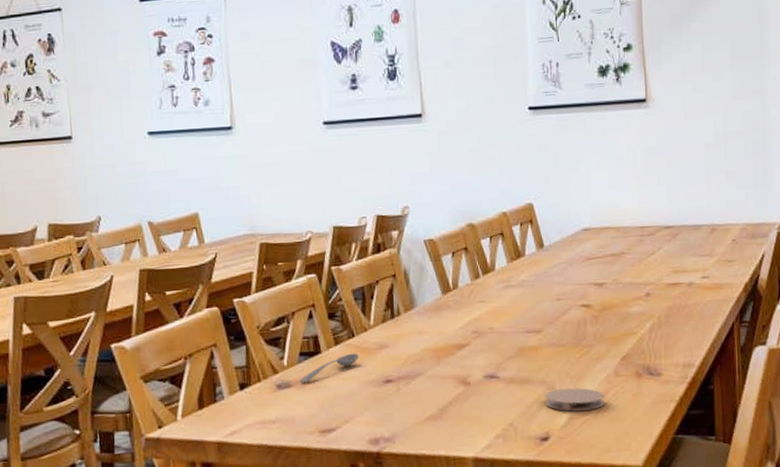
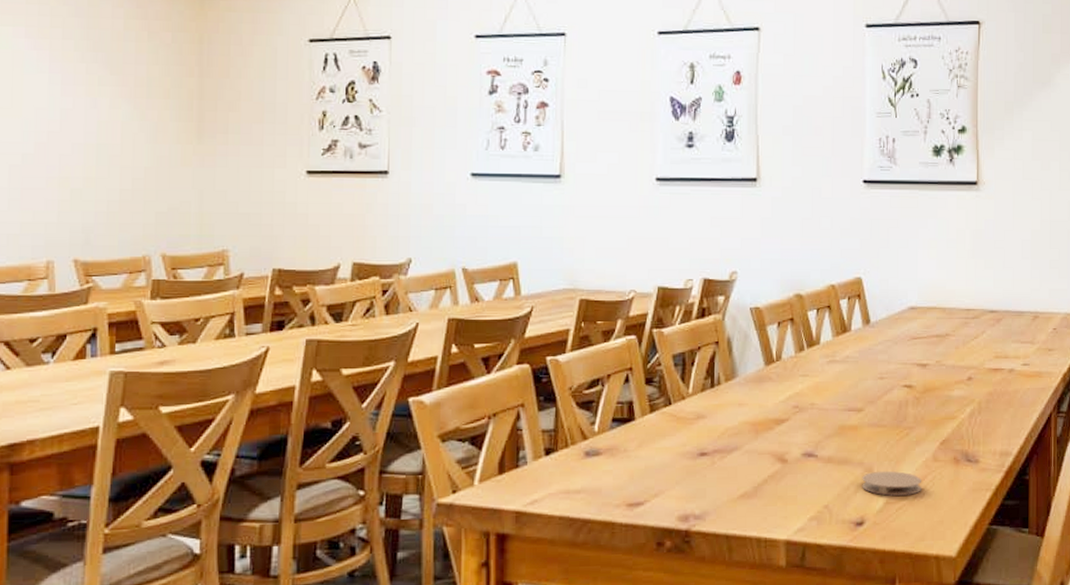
soupspoon: present [300,353,360,383] -> none [611,422,675,451]

